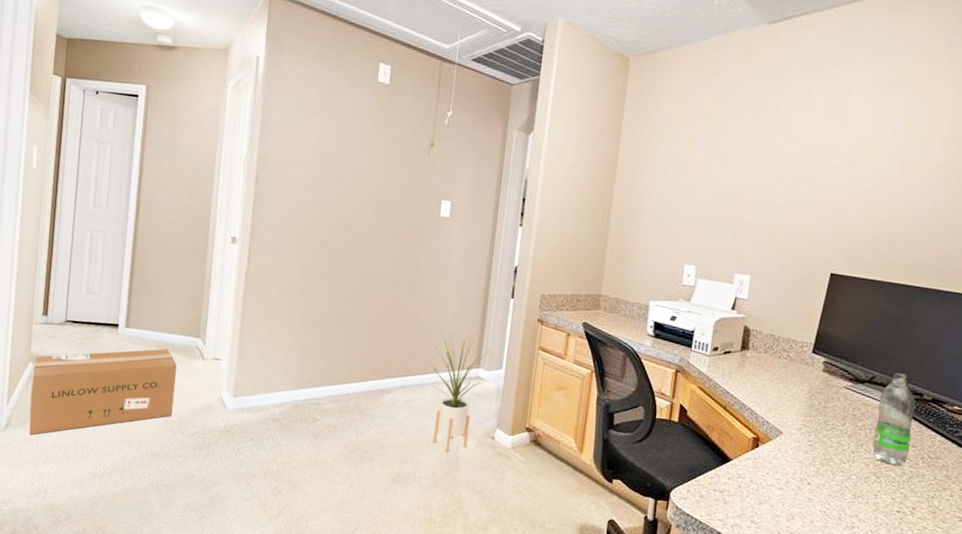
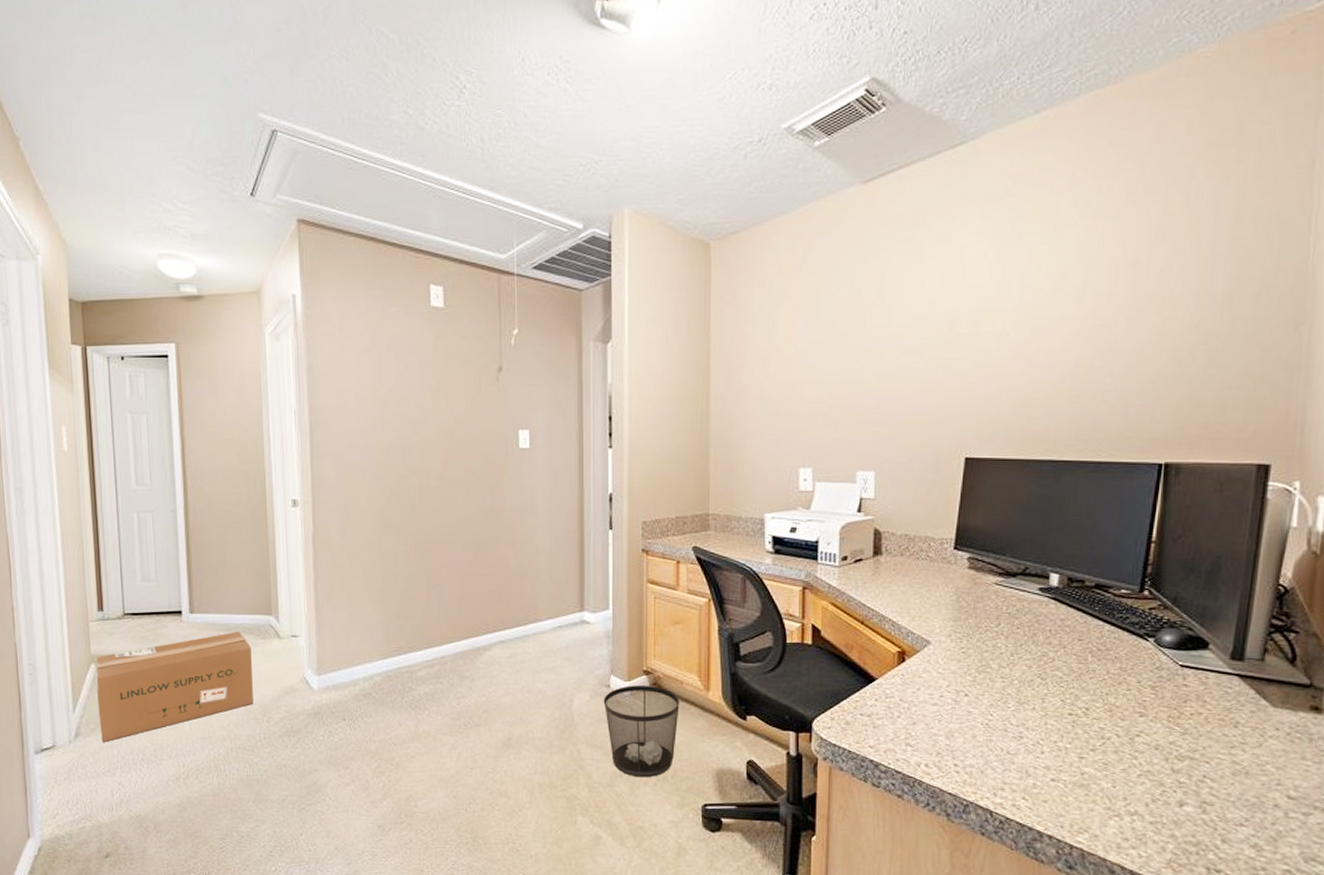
house plant: present [431,333,490,452] -> none [529,576,595,708]
waste bin: none [486,439,555,525] -> present [603,685,680,778]
bottle: present [873,373,916,466] -> none [1033,560,1078,664]

